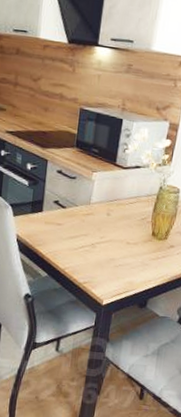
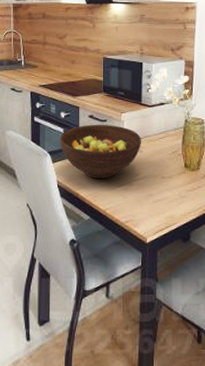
fruit bowl: none [23,180,111,238] -> present [59,124,141,179]

